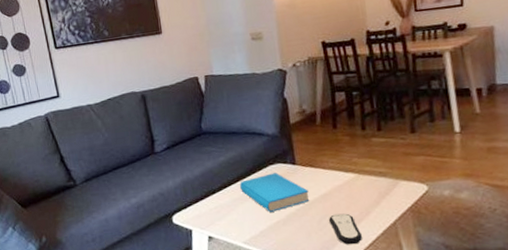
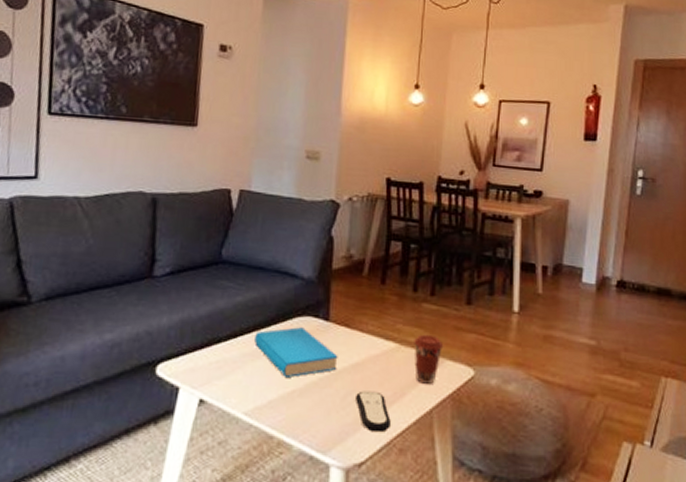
coffee cup: none [370,162,397,202] -> present [414,334,444,384]

